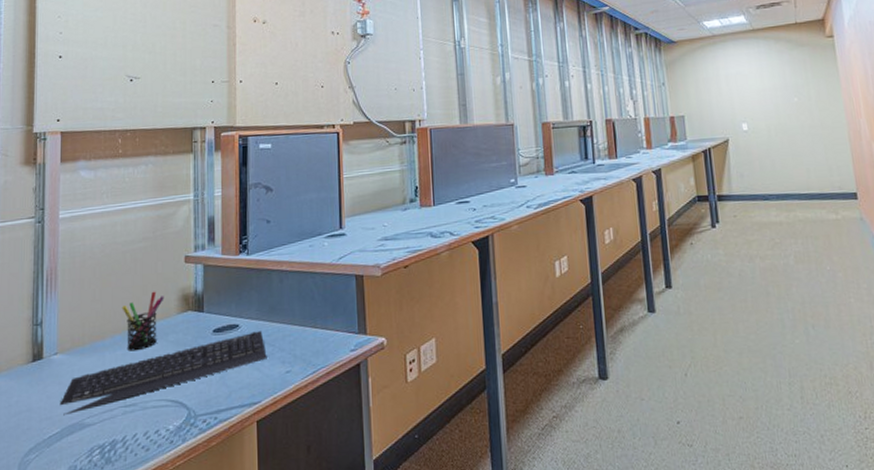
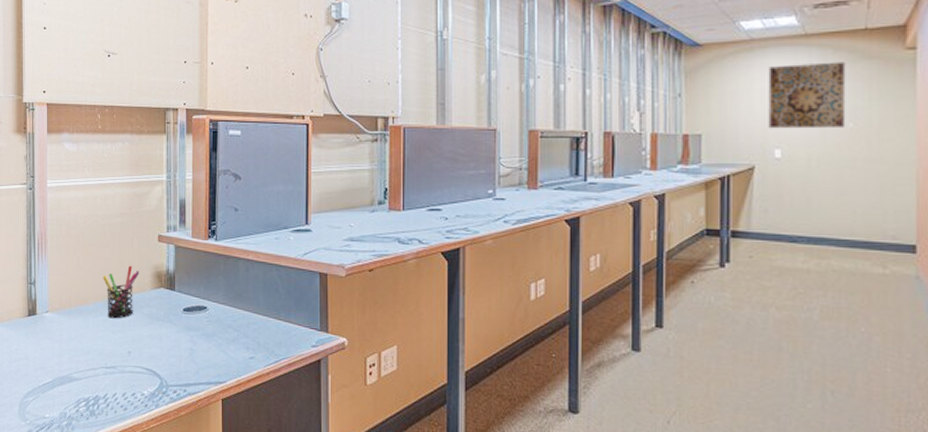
keyboard: present [59,331,267,416] -> none [51,315,233,368]
wall art: none [729,49,792,107] -> present [768,61,846,129]

